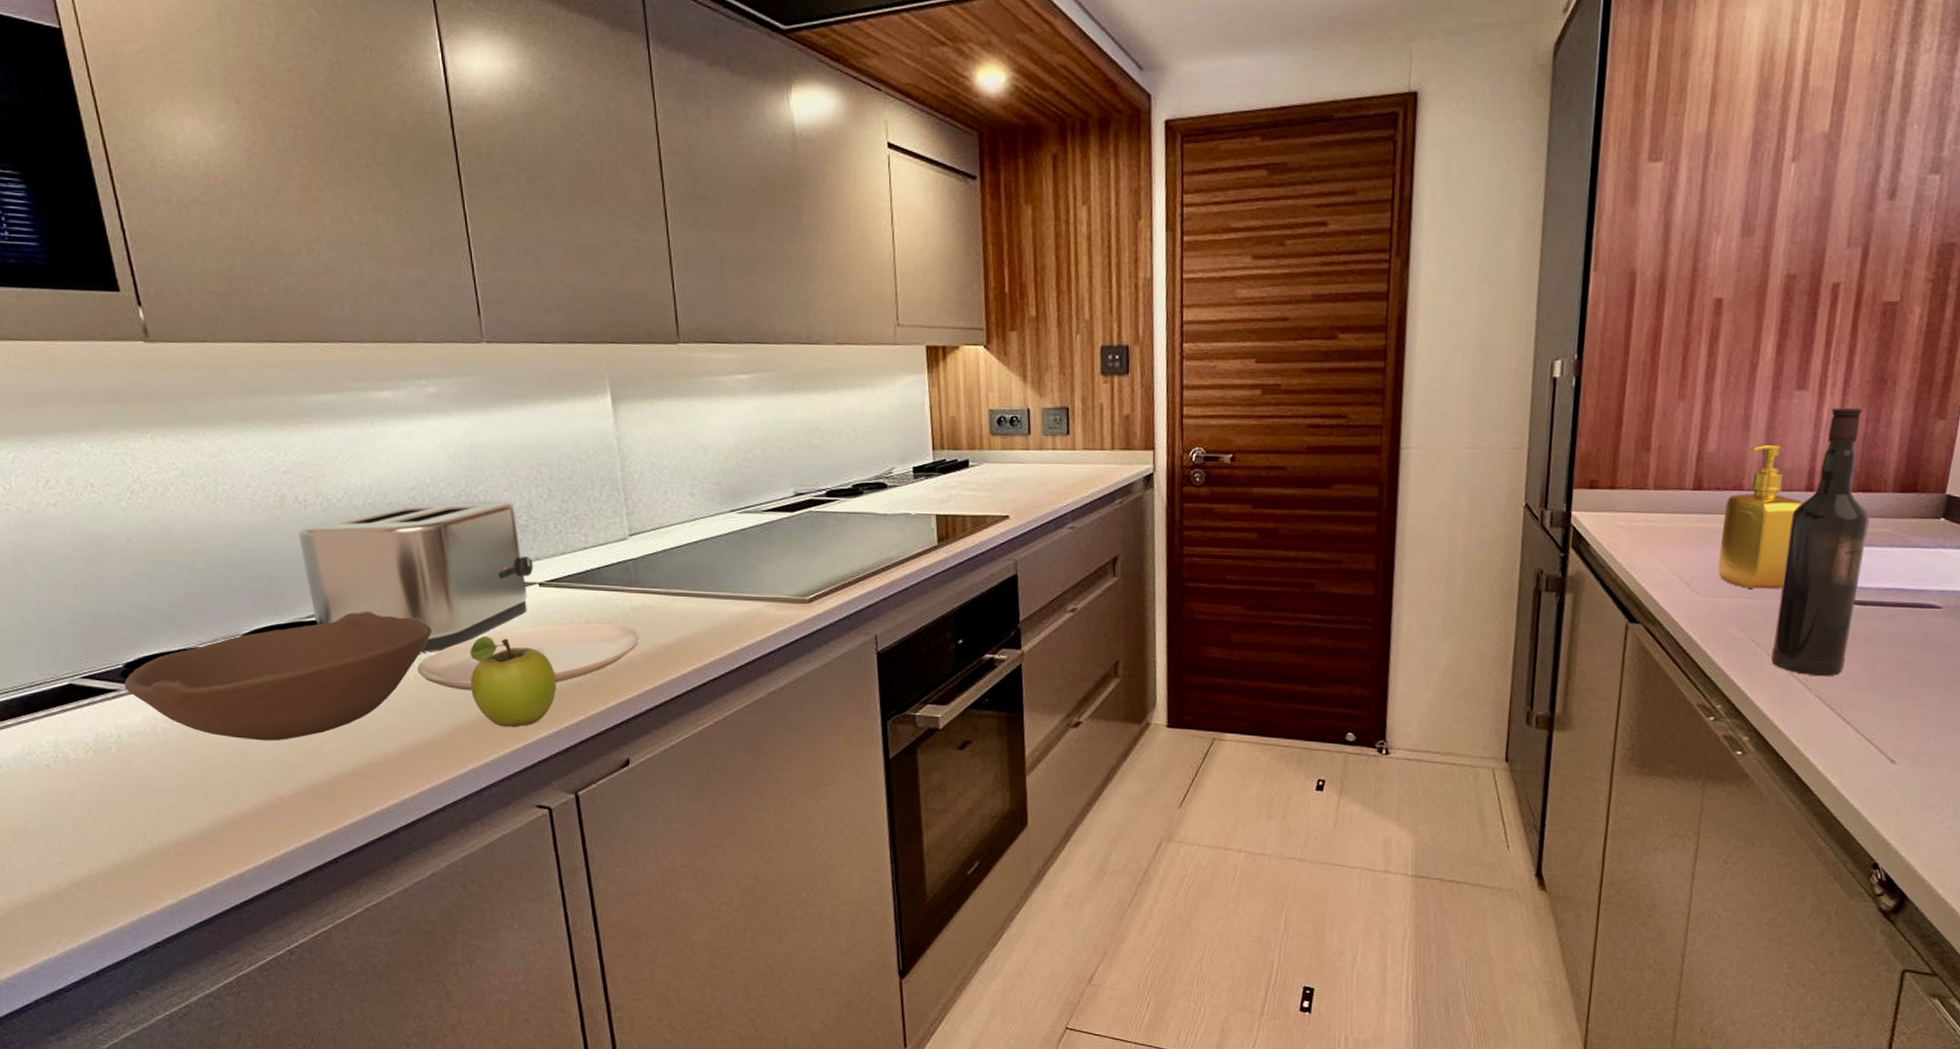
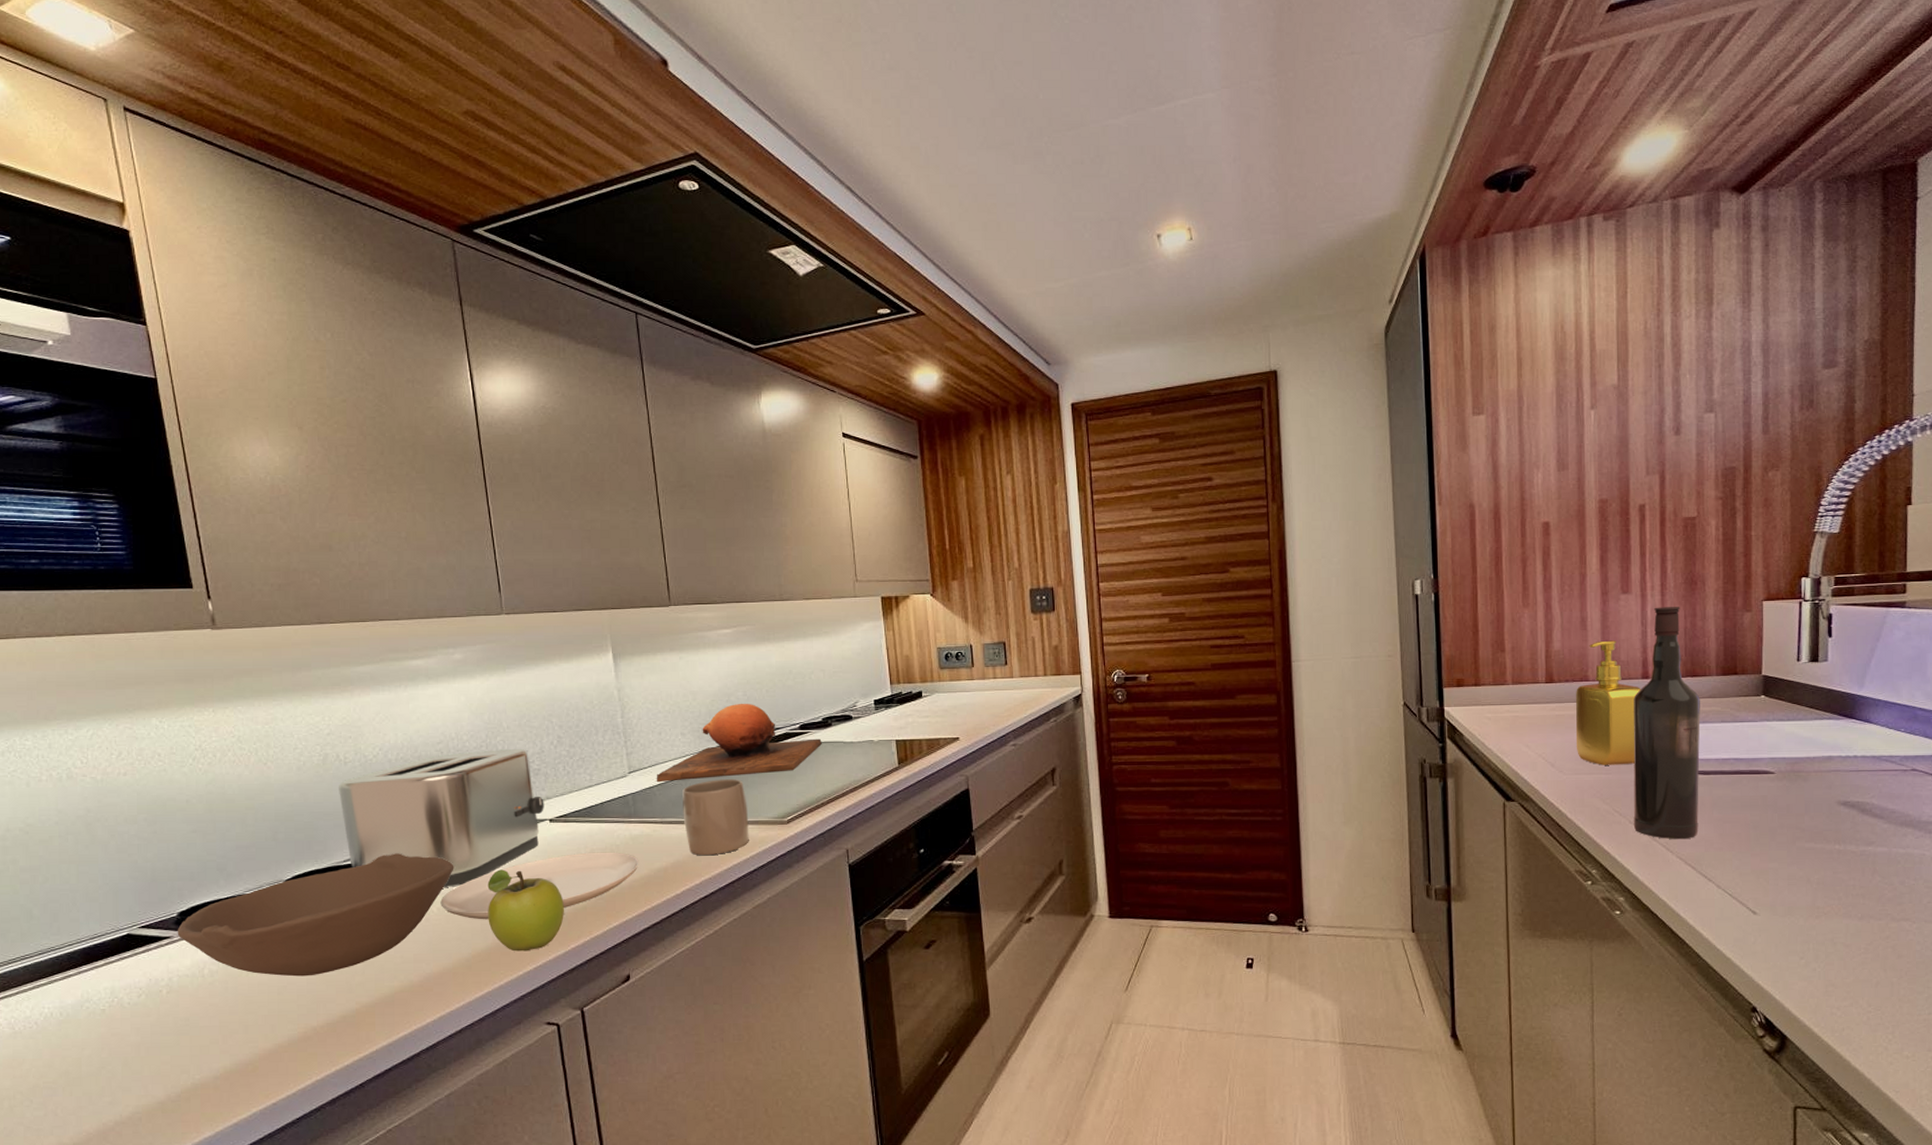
chopping board: none [660,462,851,549] -> present [656,703,822,783]
mug: none [689,548,765,634] -> present [681,779,749,856]

